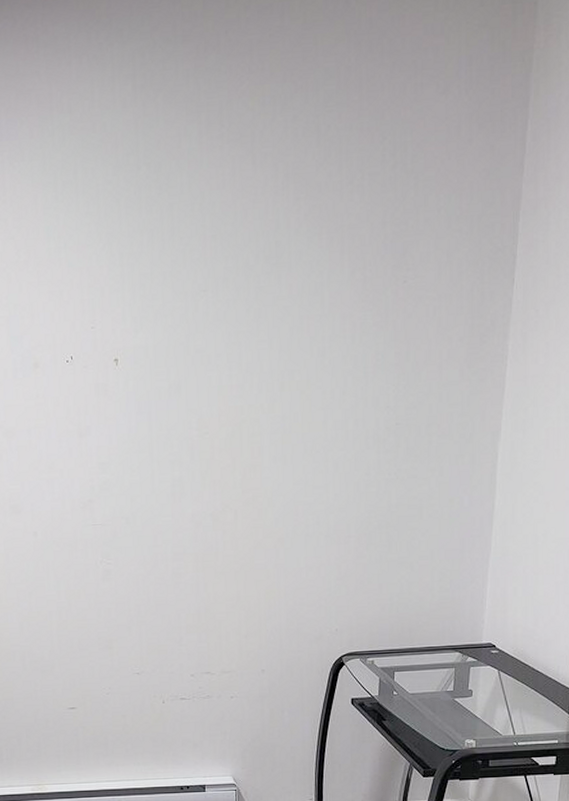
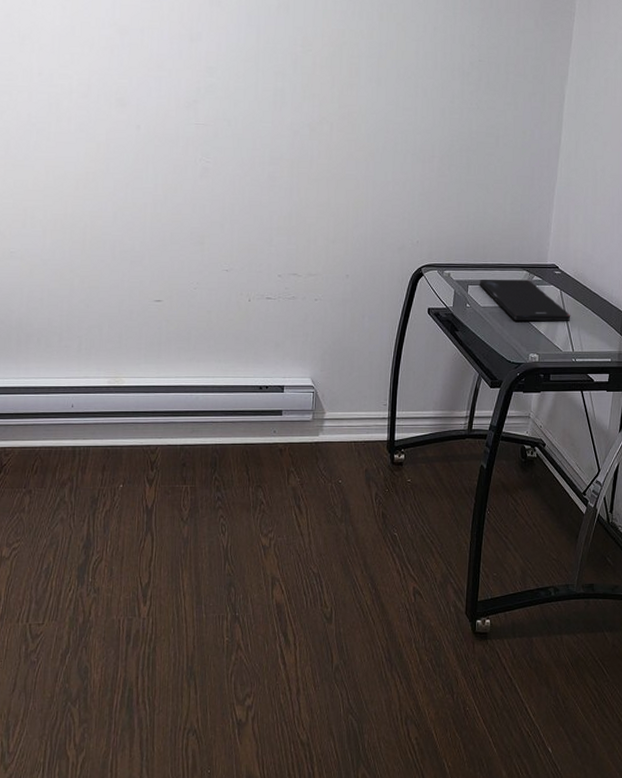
smartphone: none [407,661,511,707] -> present [480,279,571,322]

